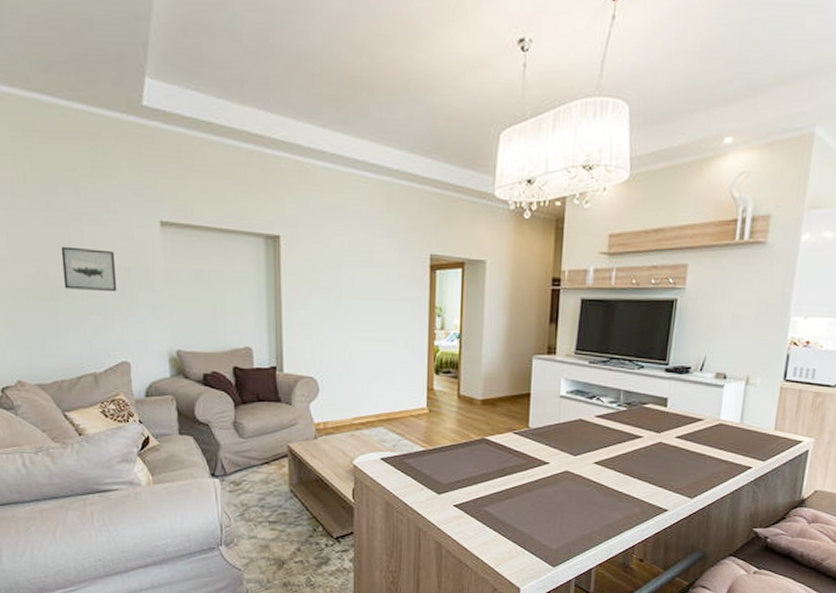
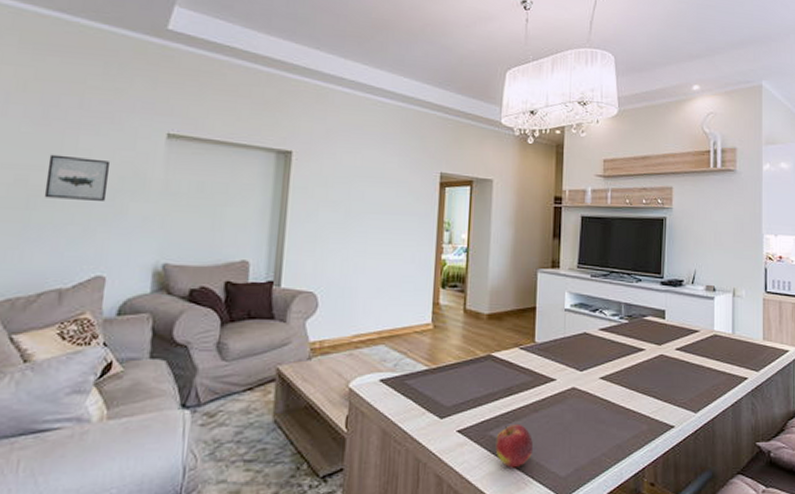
apple: none [490,502,525,540] -> present [495,425,533,468]

